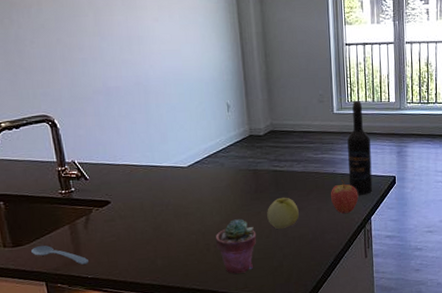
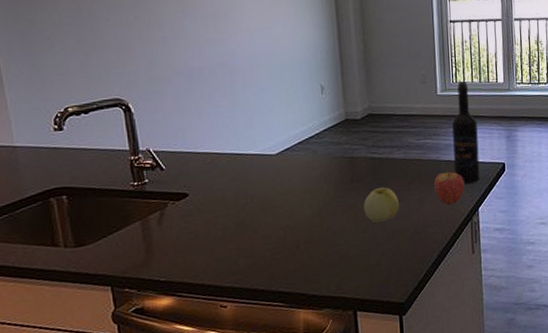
spoon: present [30,245,88,265] -> none [95,244,161,266]
potted succulent: present [215,219,257,274] -> none [305,212,352,274]

